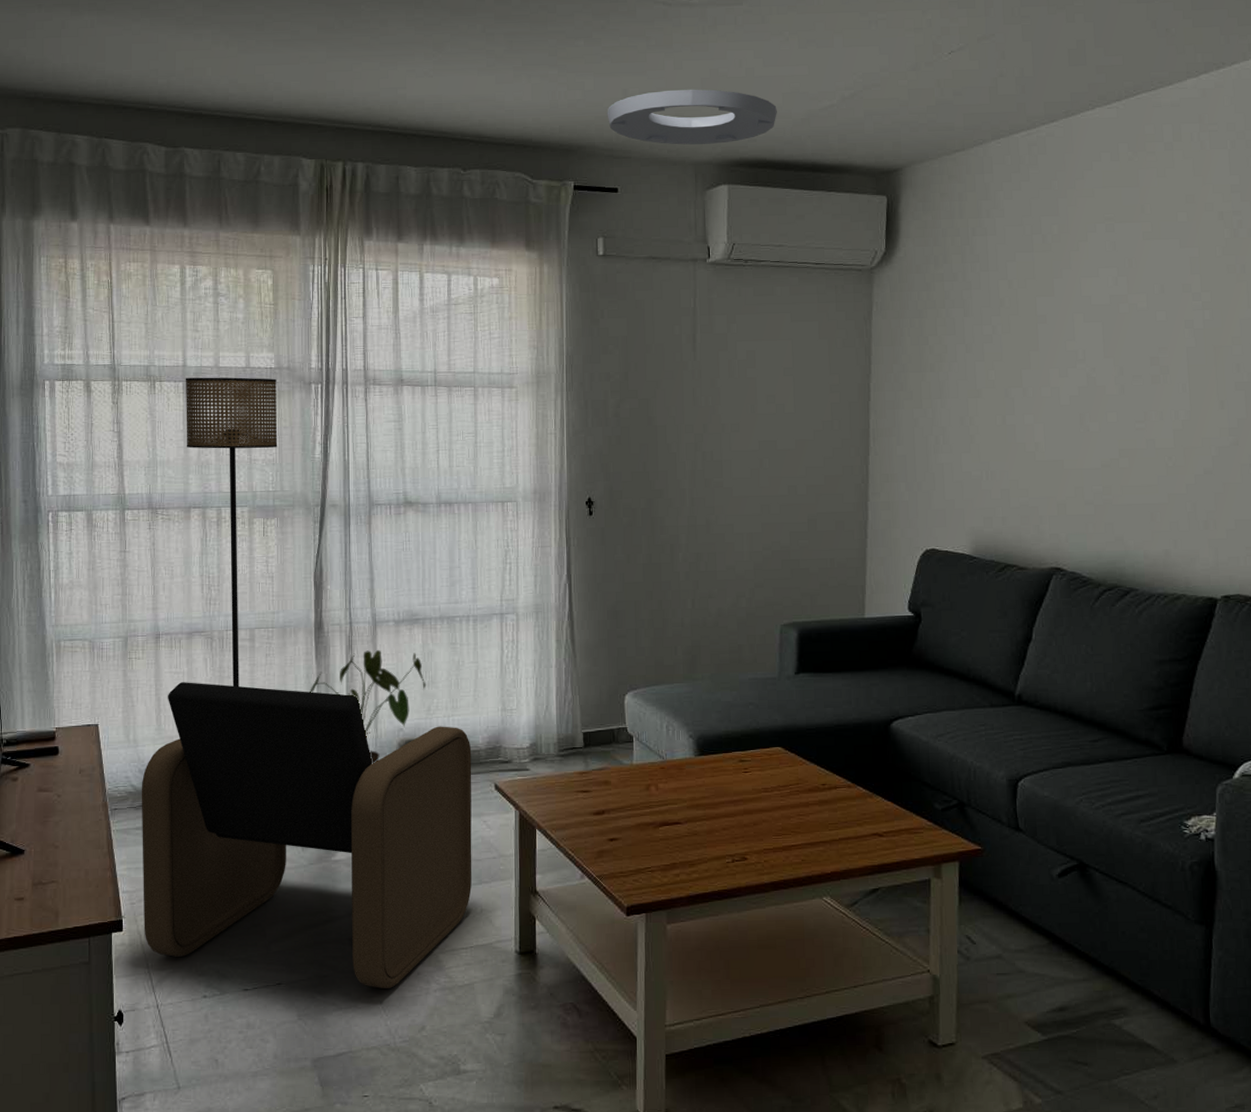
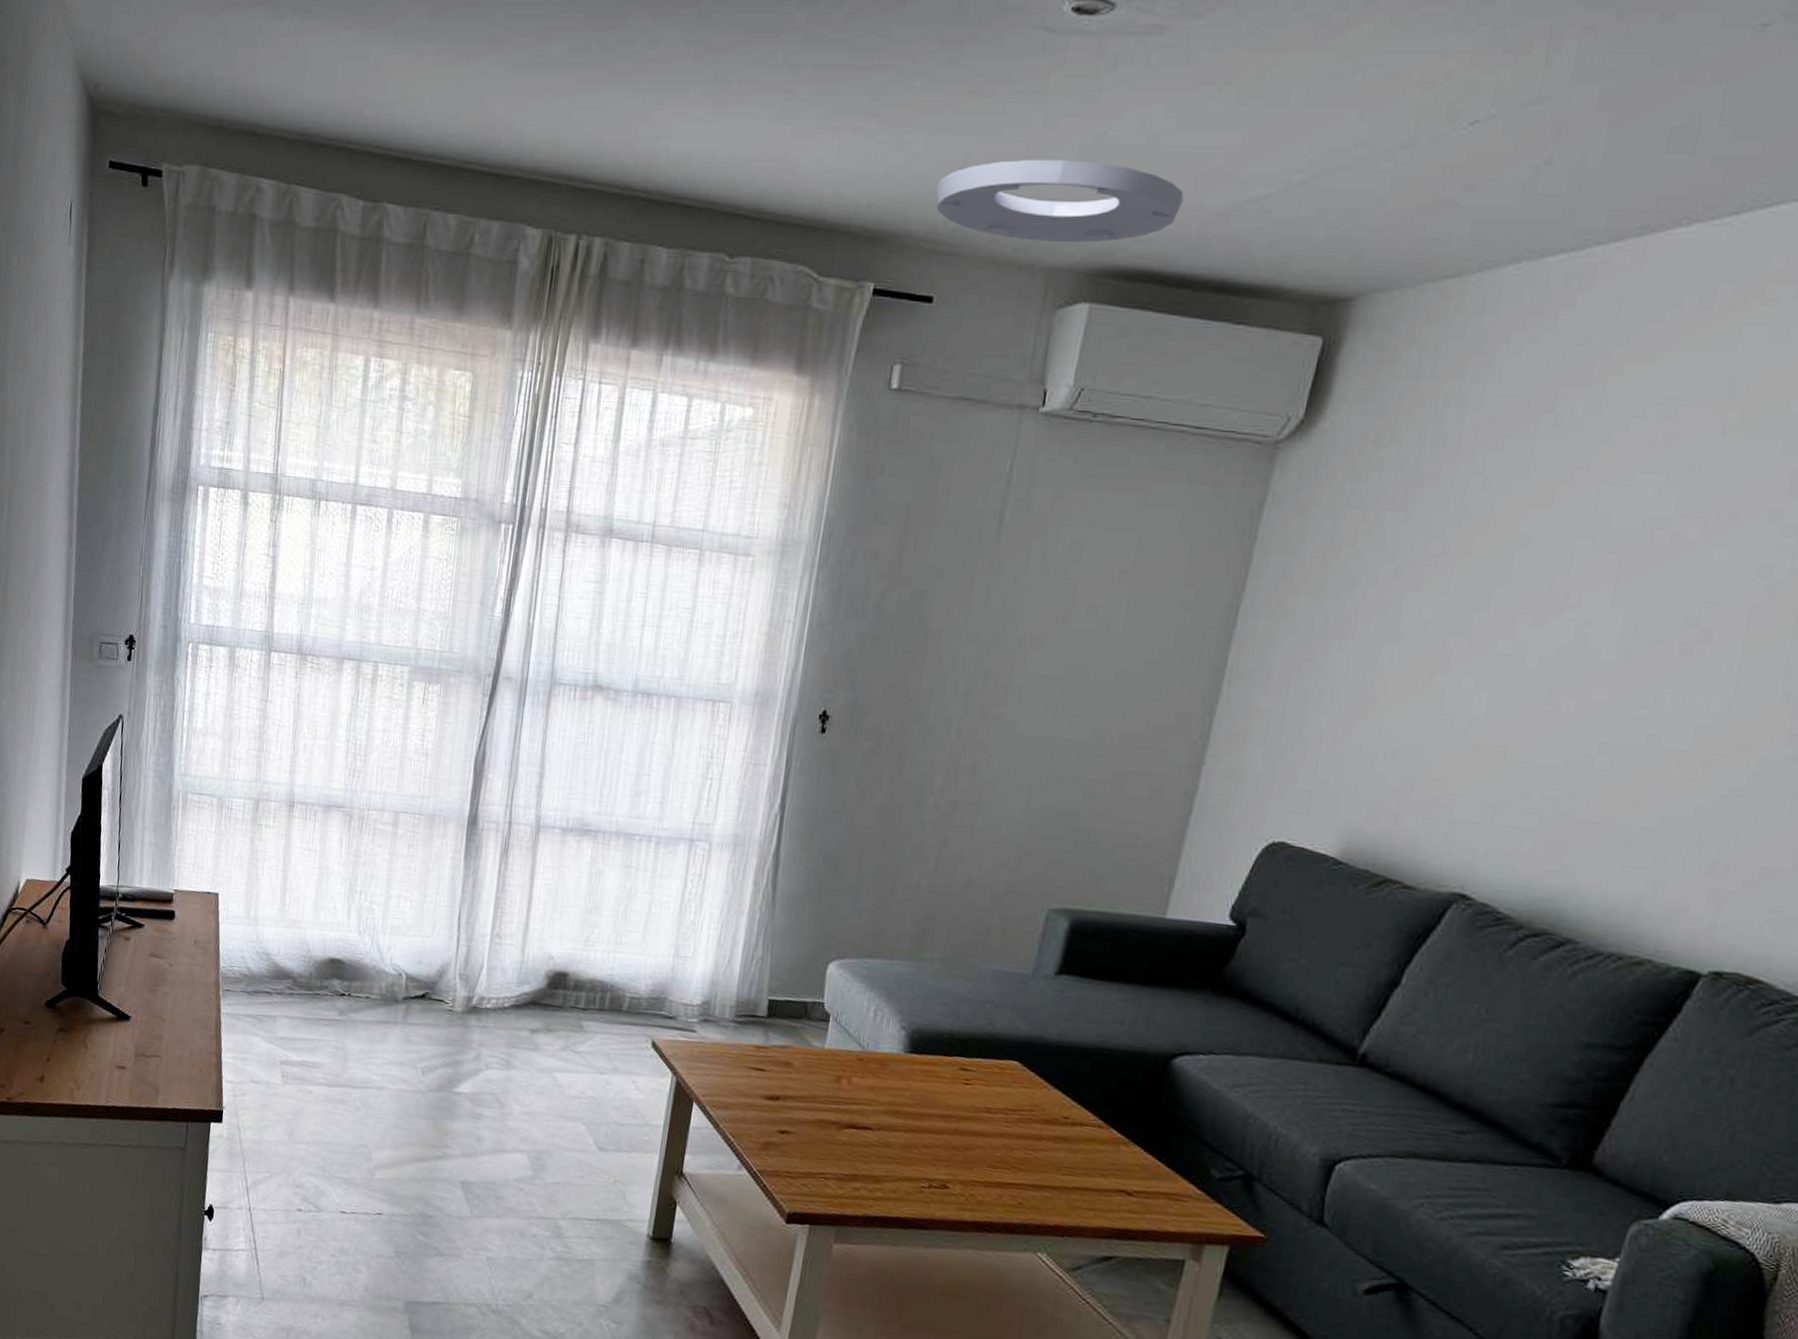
armchair: present [141,682,472,989] -> none [244,861,631,1246]
floor lamp: present [185,377,278,687] -> none [347,499,461,877]
house plant: present [310,649,427,764] -> none [453,858,589,992]

